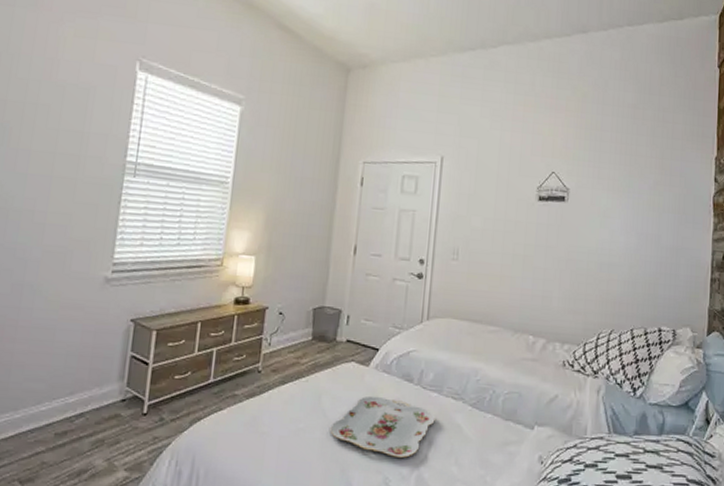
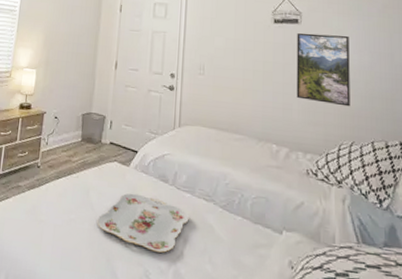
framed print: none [557,212,617,293] -> present [296,33,350,107]

